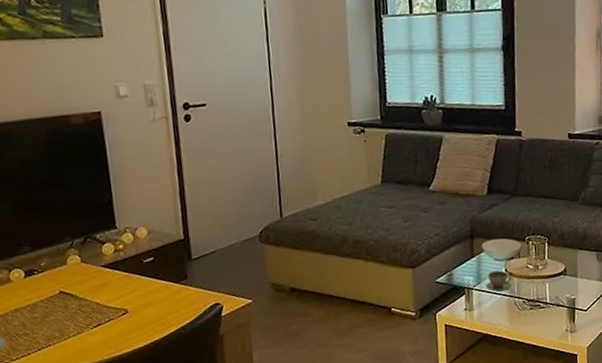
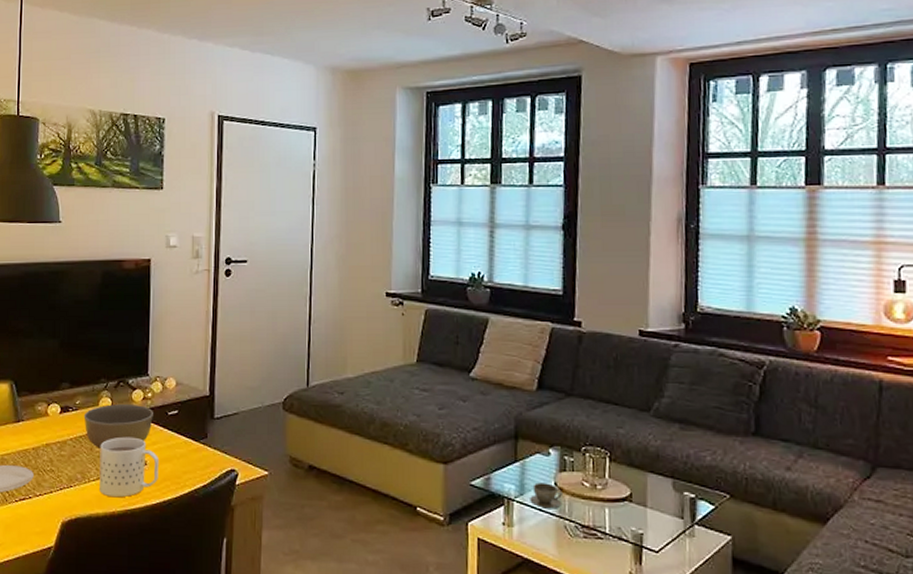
bowl: none [51,257,129,306] -> present [83,404,153,450]
mug: none [75,288,143,348] -> present [99,436,160,498]
bowl: present [481,238,522,262] -> none [527,444,577,473]

